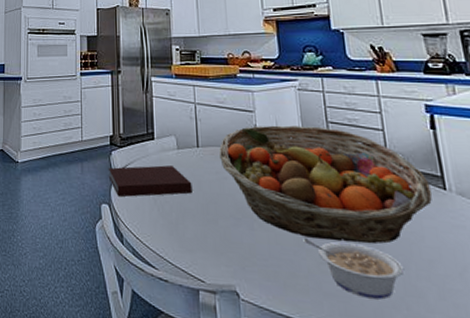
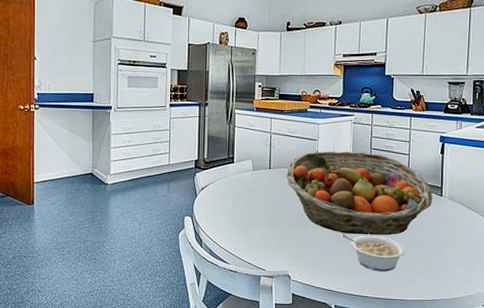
notebook: present [108,165,193,198] -> none [191,184,262,211]

